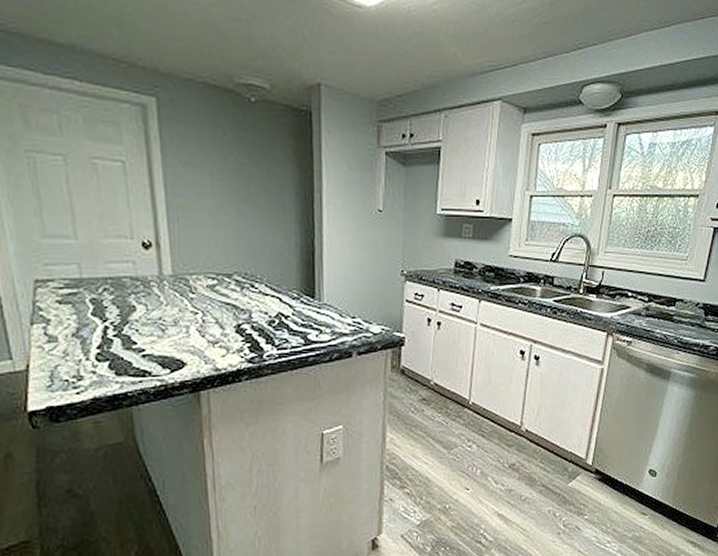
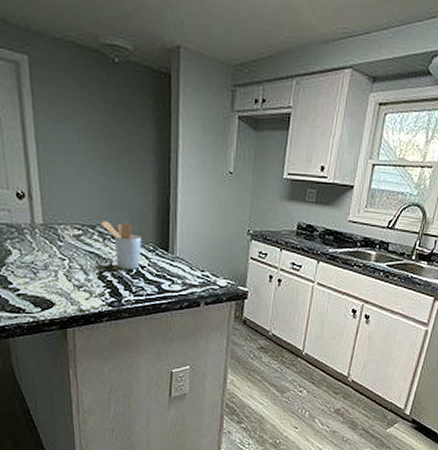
utensil holder: none [237,268,284,320] -> present [100,221,141,269]

